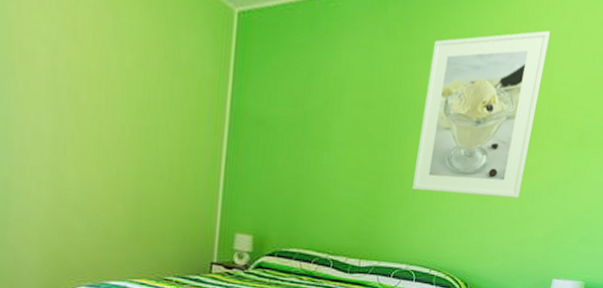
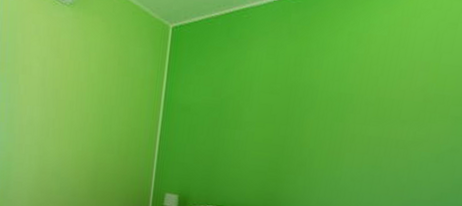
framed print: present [411,30,551,199] -> none [309,22,438,165]

